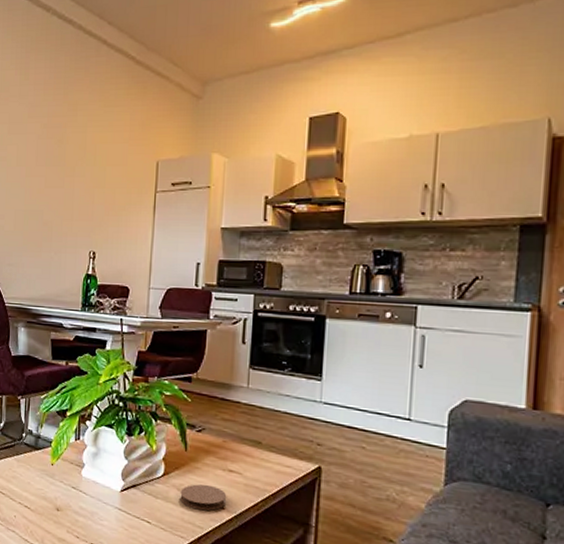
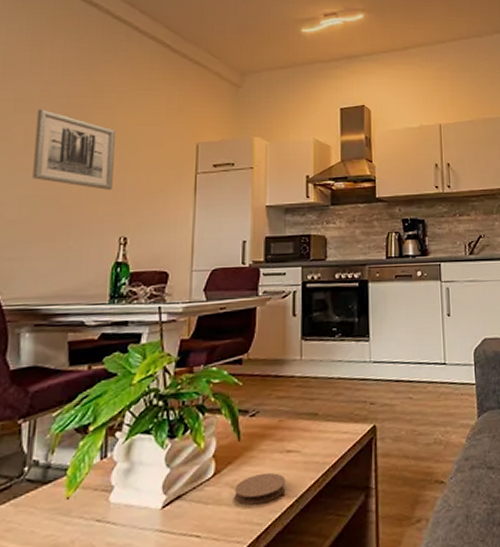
wall art: none [23,130,86,206] -> present [32,110,115,190]

